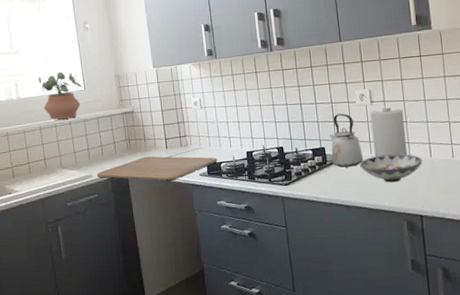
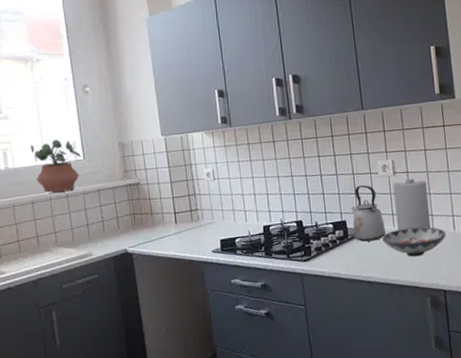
chopping board: present [96,156,218,181] -> none [97,231,232,259]

